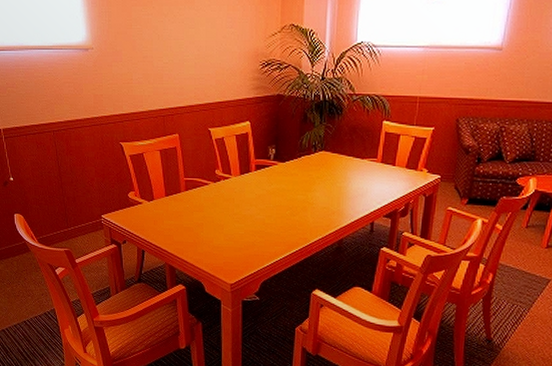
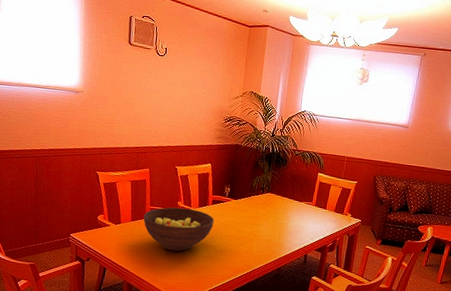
fruit bowl: none [179,176,260,227] -> present [143,207,214,252]

